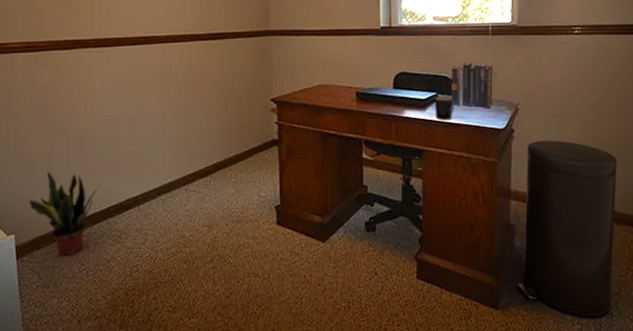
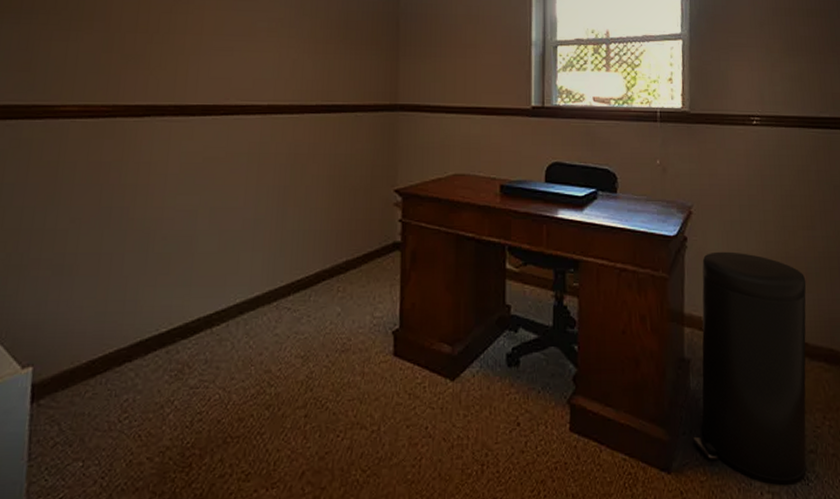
potted plant: present [29,171,101,257] -> none [59,277,163,399]
mug: present [434,97,455,121] -> none [593,194,617,225]
books: present [451,62,493,109] -> none [613,154,662,211]

